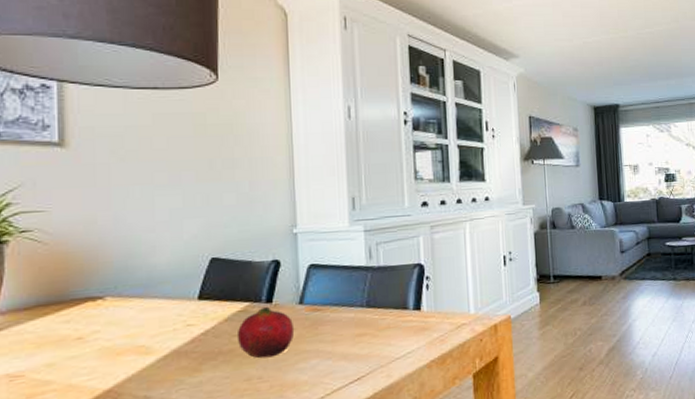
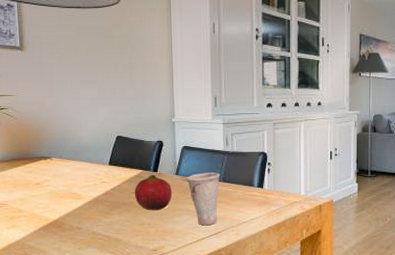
cup: none [314,295,362,370] -> present [186,172,220,225]

